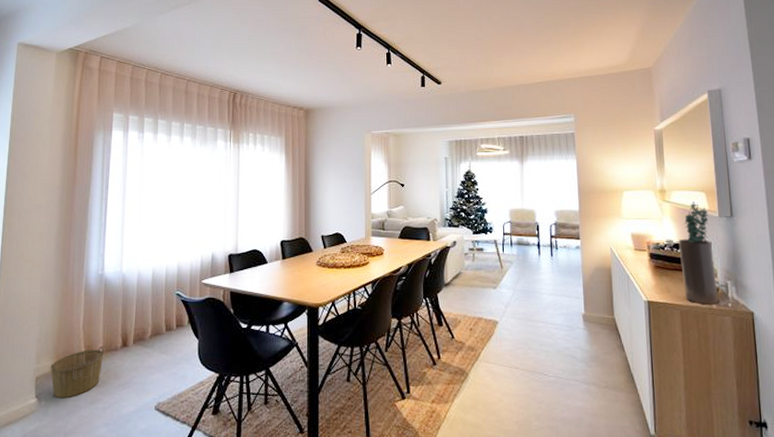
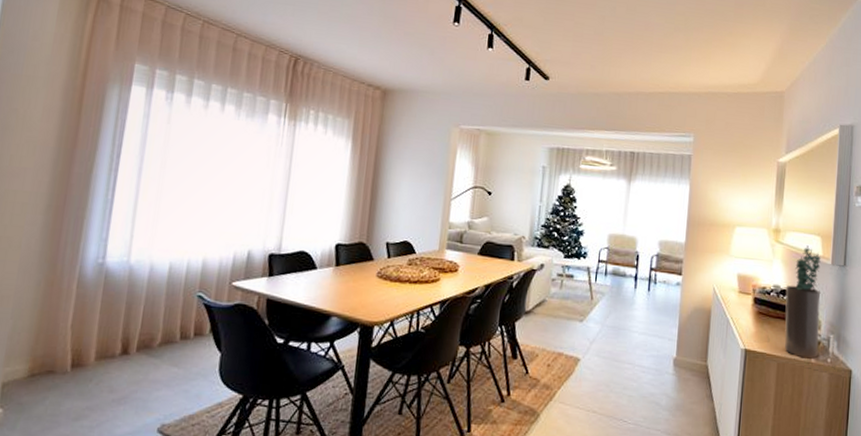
basket: present [50,346,104,399] -> none [23,351,98,412]

